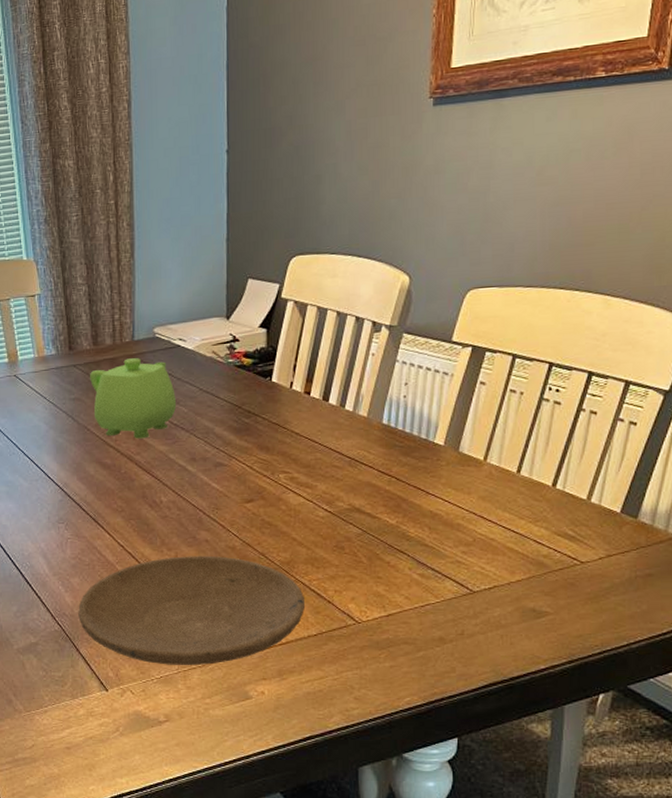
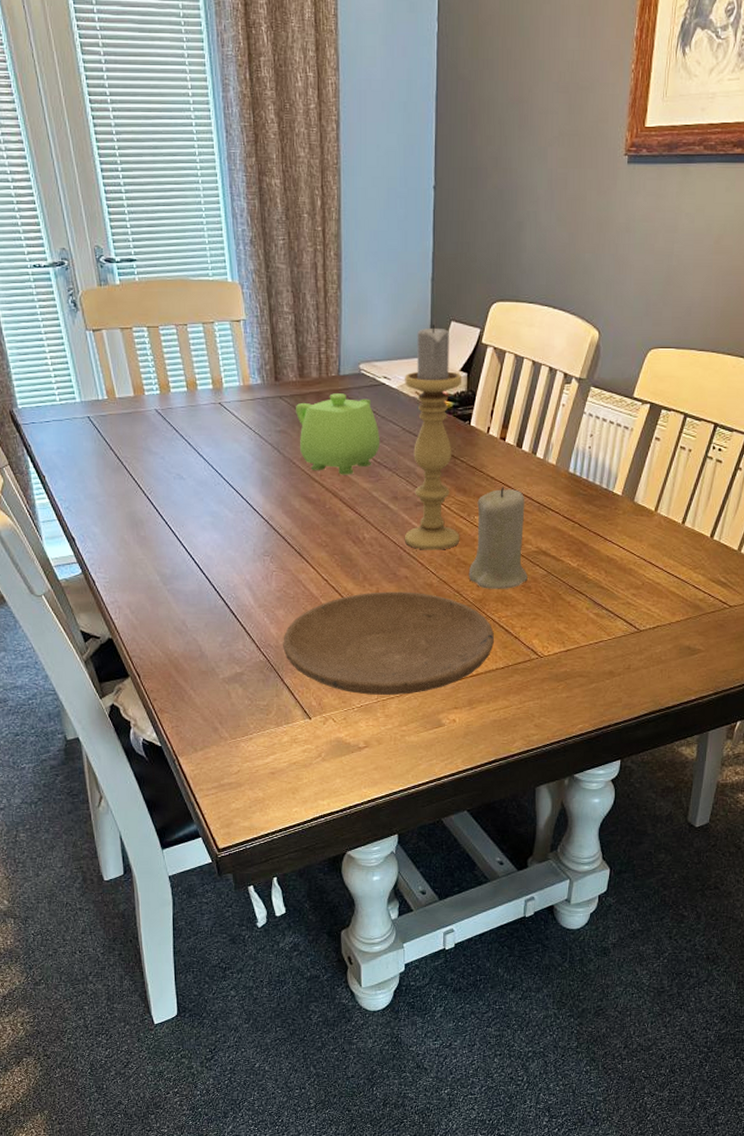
candle holder: none [201,284,264,512] -> present [405,325,461,550]
candle: none [274,442,340,551] -> present [468,487,528,589]

